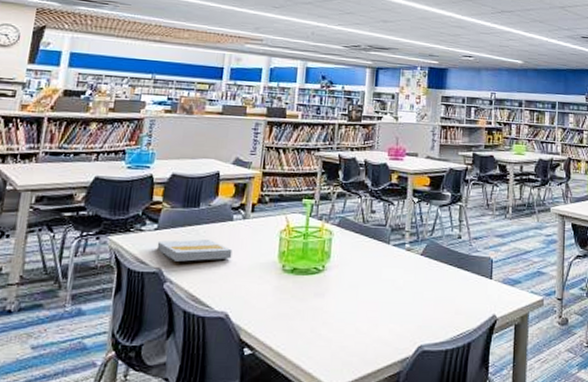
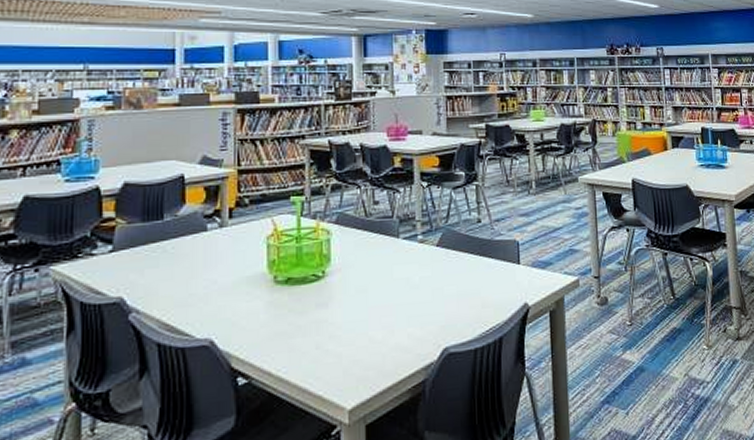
book: present [157,239,233,262] -> none [114,256,210,287]

